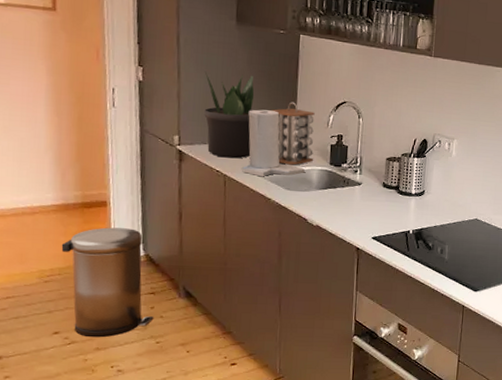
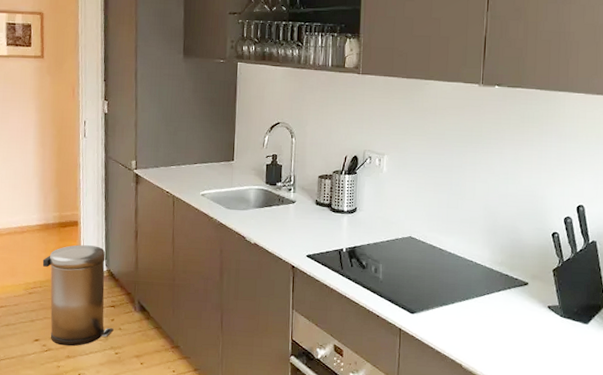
planter: present [204,72,255,159] -> none [156,102,199,180]
paper towel: present [241,109,305,177] -> none [187,134,243,197]
spice rack: present [270,102,315,165] -> none [212,125,252,185]

